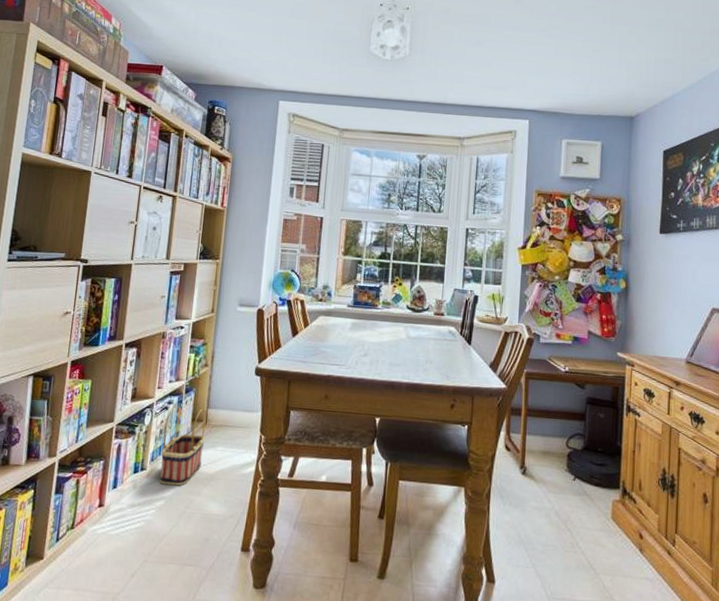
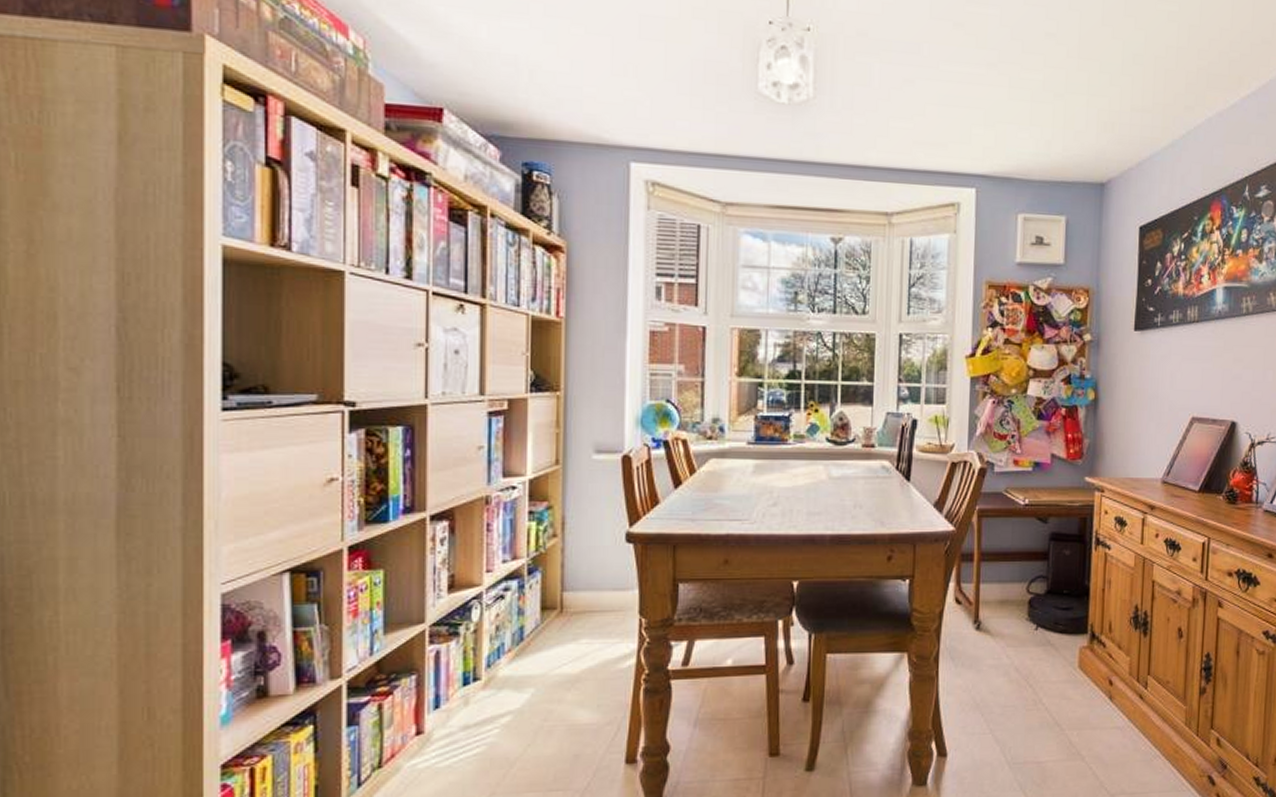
basket: present [160,406,207,486] -> none [501,592,562,696]

